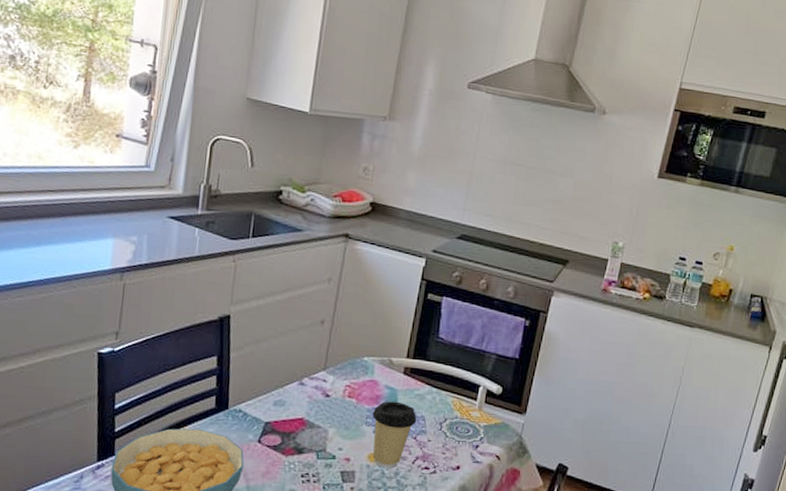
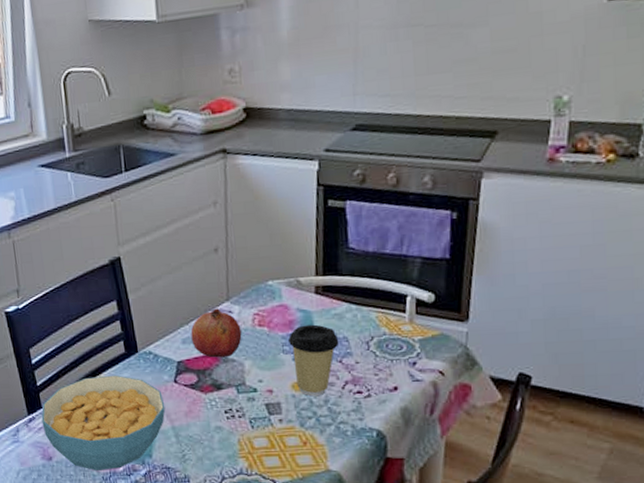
fruit: none [283,375,332,423] -> present [190,308,242,358]

